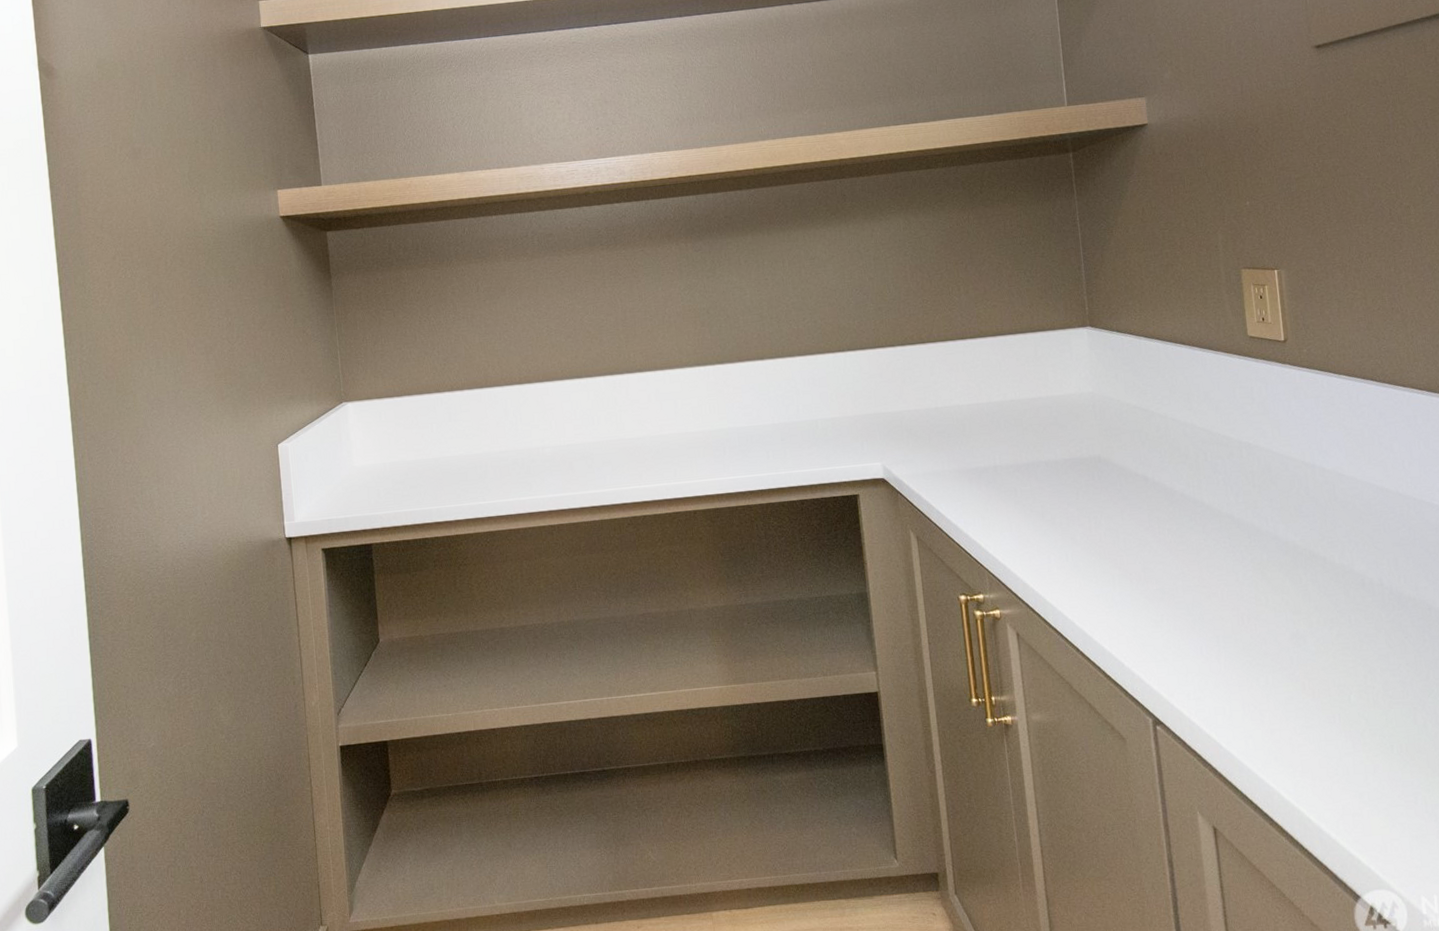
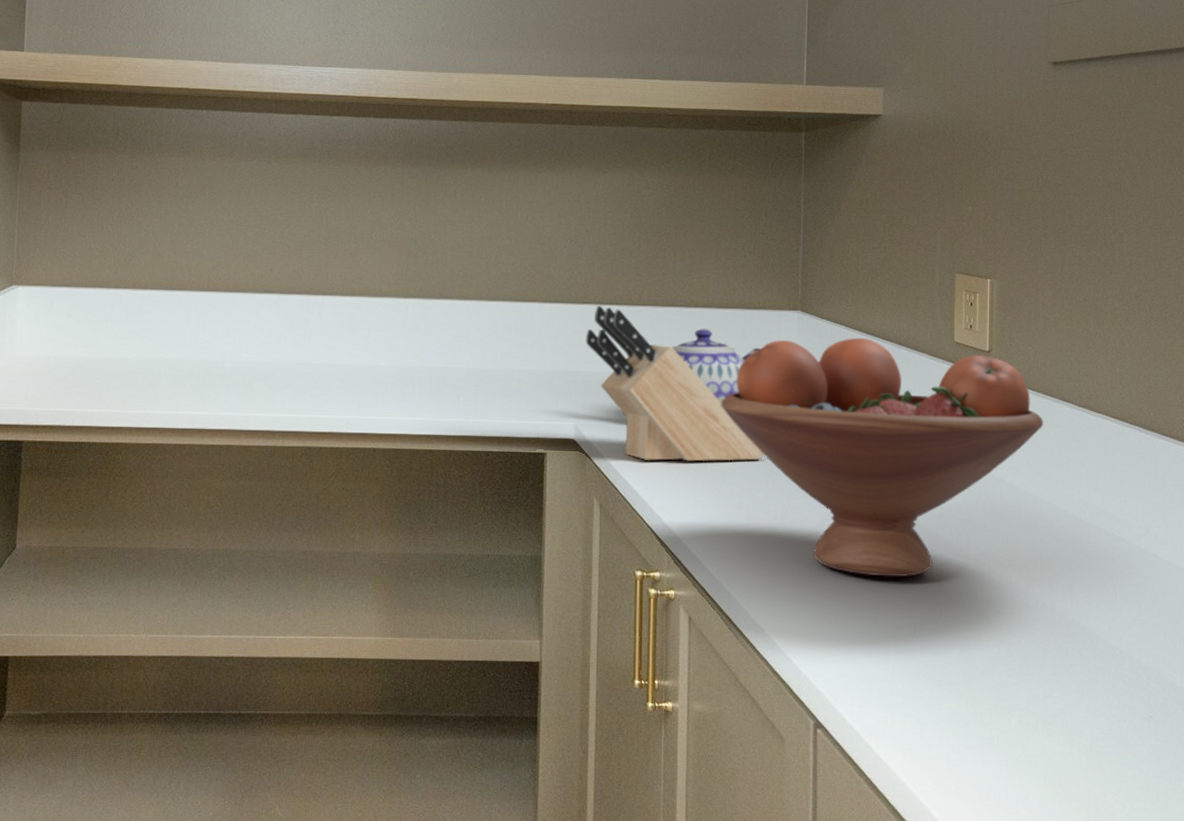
knife block: none [882,347,1071,490] -> present [585,305,764,462]
teapot: none [968,356,1055,427] -> present [672,329,761,404]
fruit bowl: none [1022,344,1349,574] -> present [721,337,1043,577]

